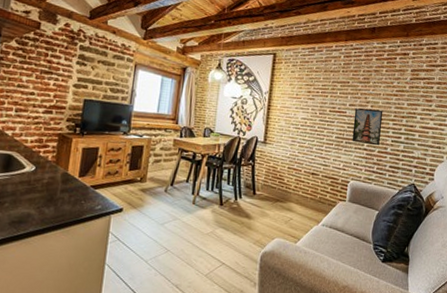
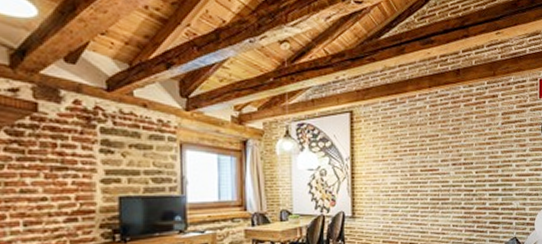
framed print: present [352,108,383,146] -> none [447,162,478,202]

